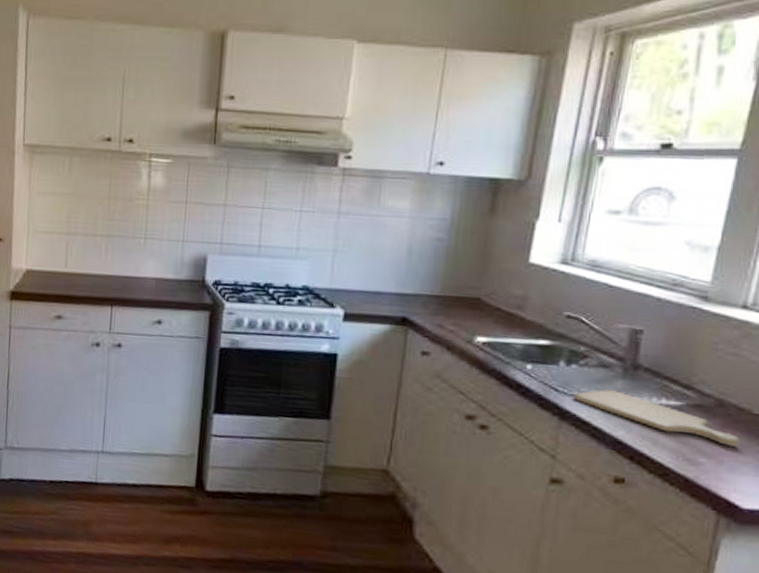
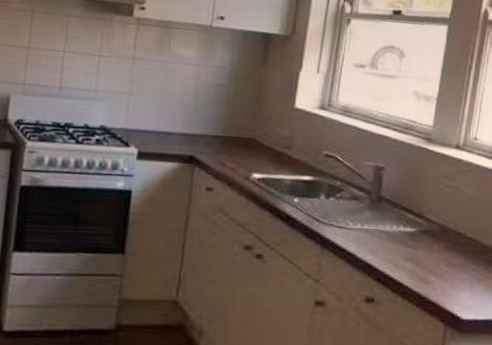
chopping board: present [572,389,740,447] -> none [331,219,459,266]

